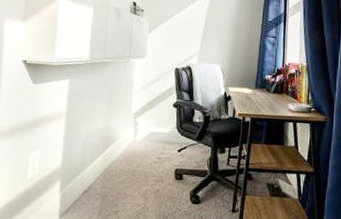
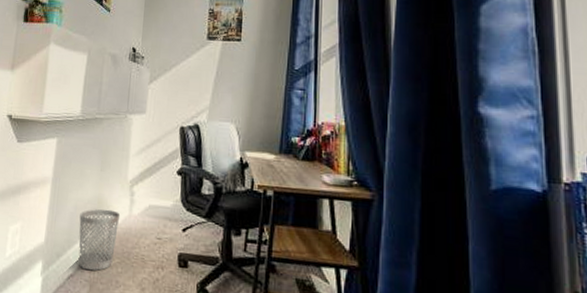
wastebasket: none [91,137,126,187] -> present [78,209,121,271]

